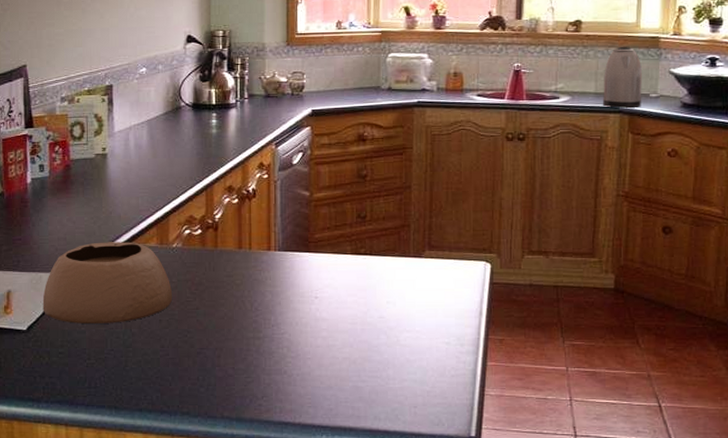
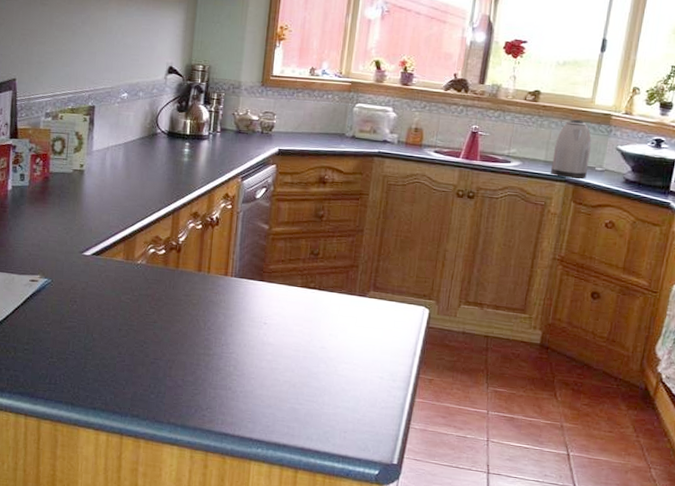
bowl: present [42,242,173,324] -> none [13,251,134,328]

